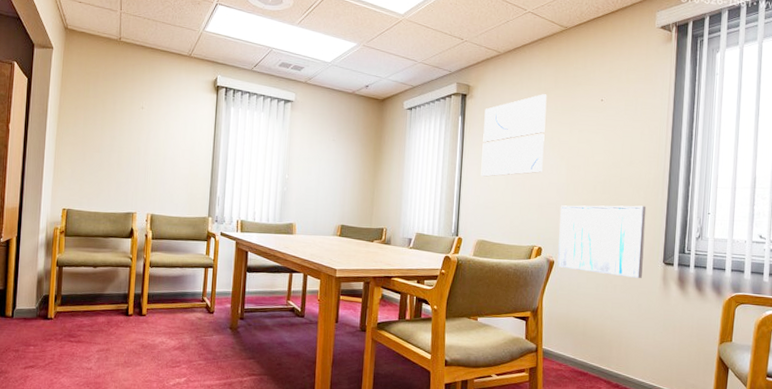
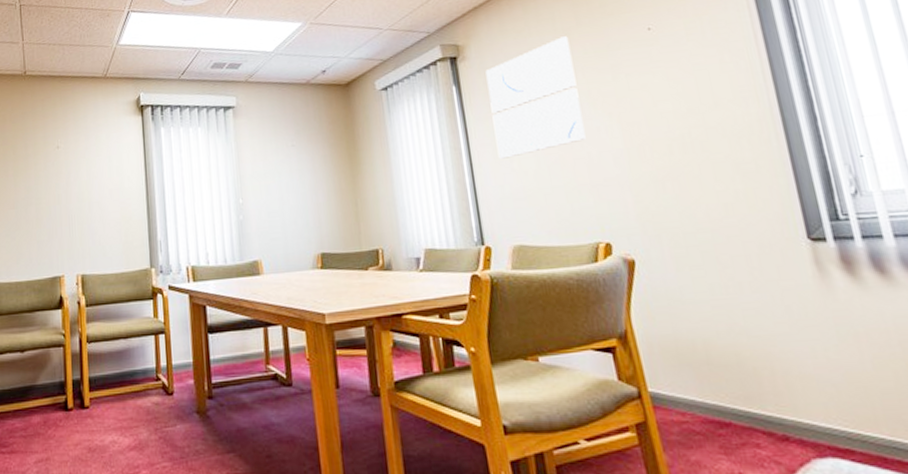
wall art: present [557,205,647,278] -> none [624,161,780,269]

